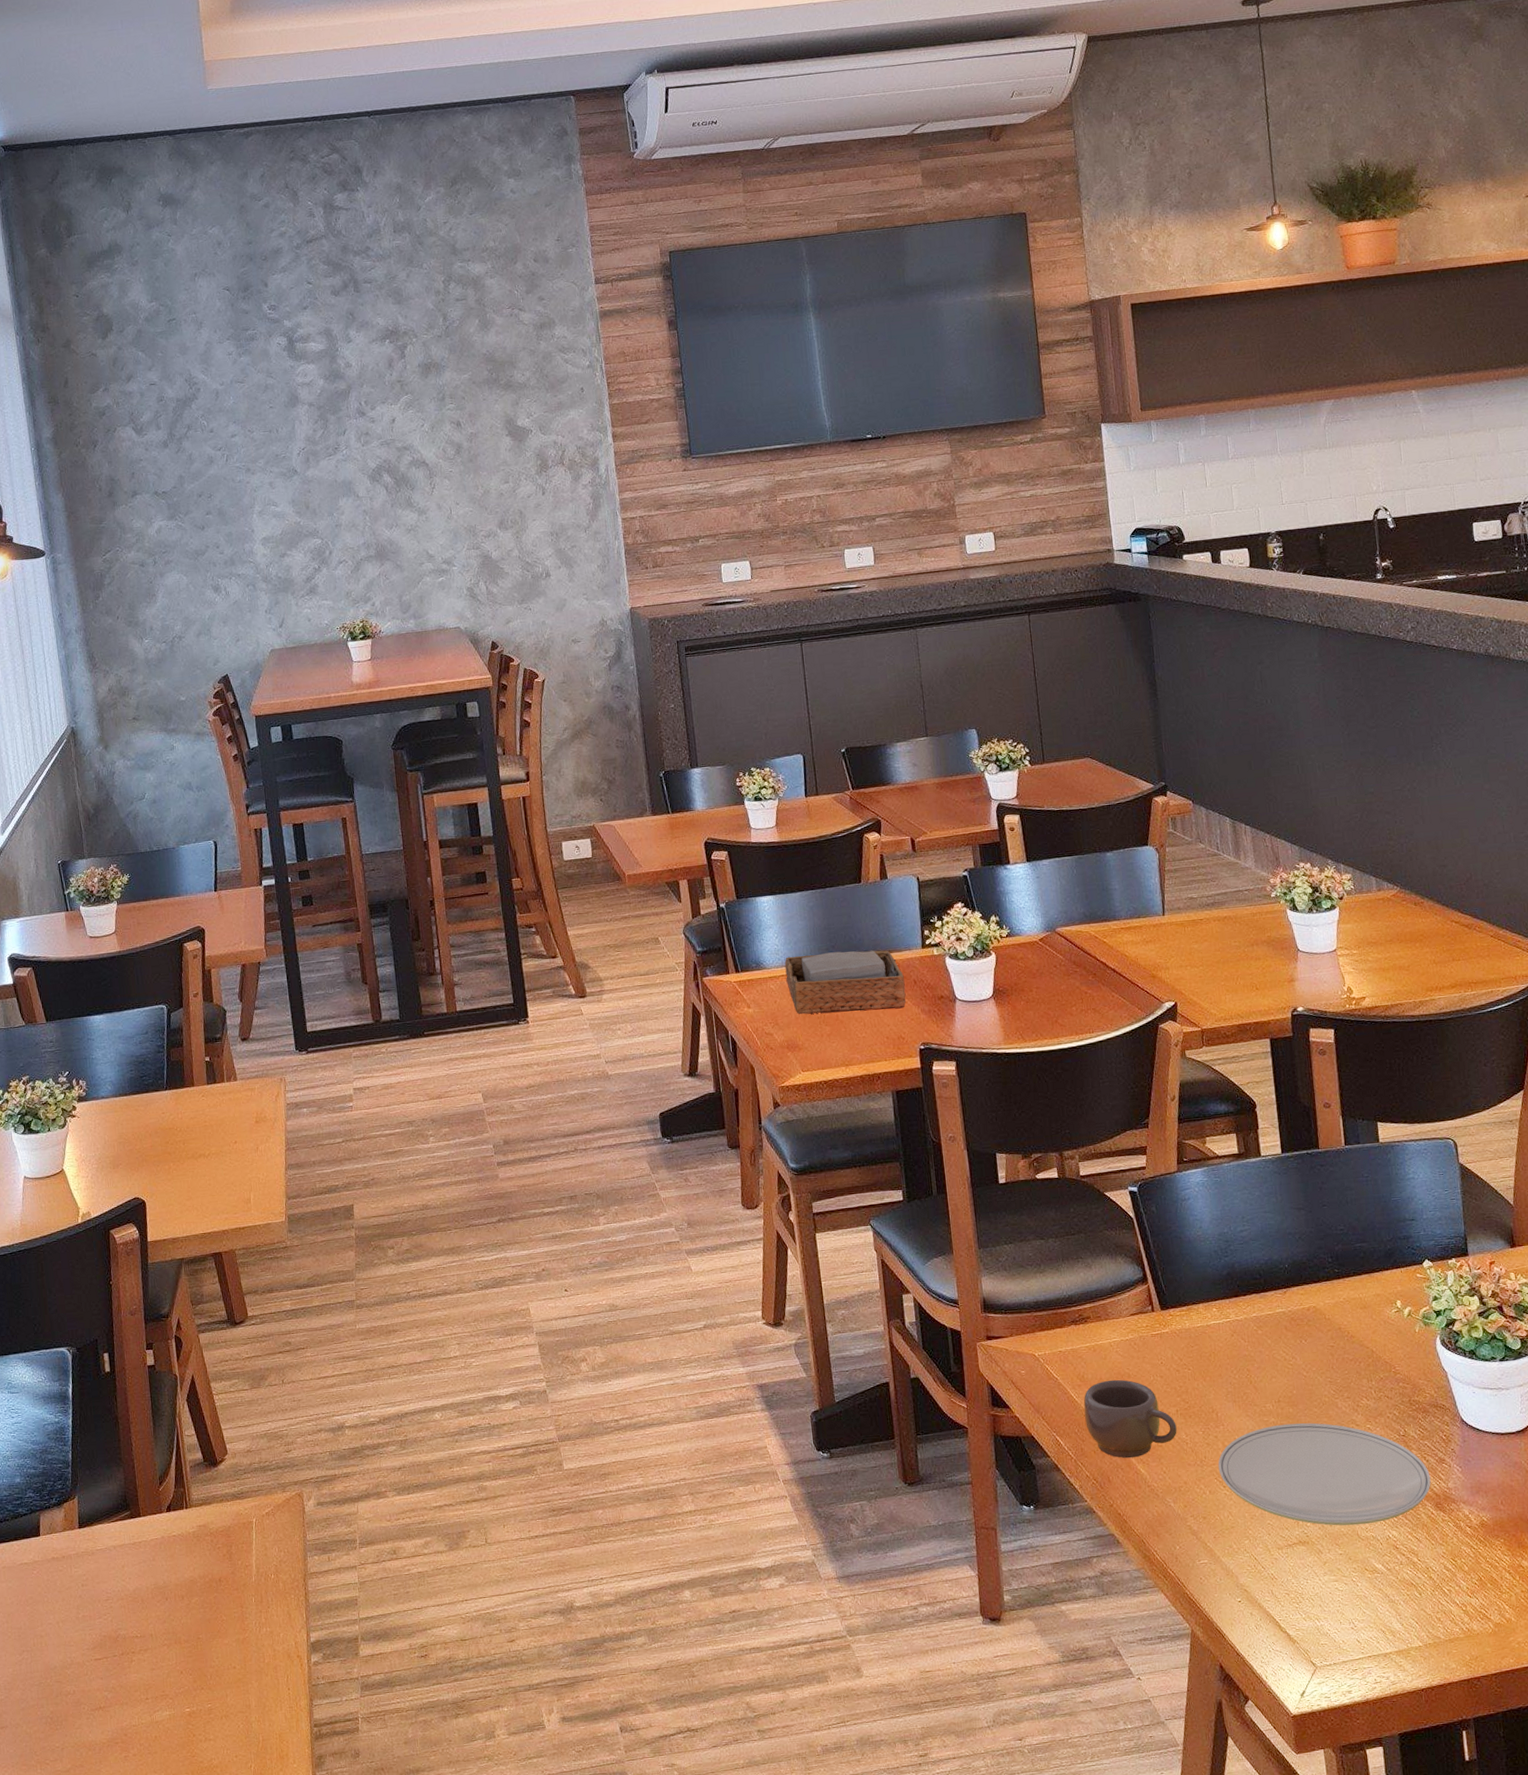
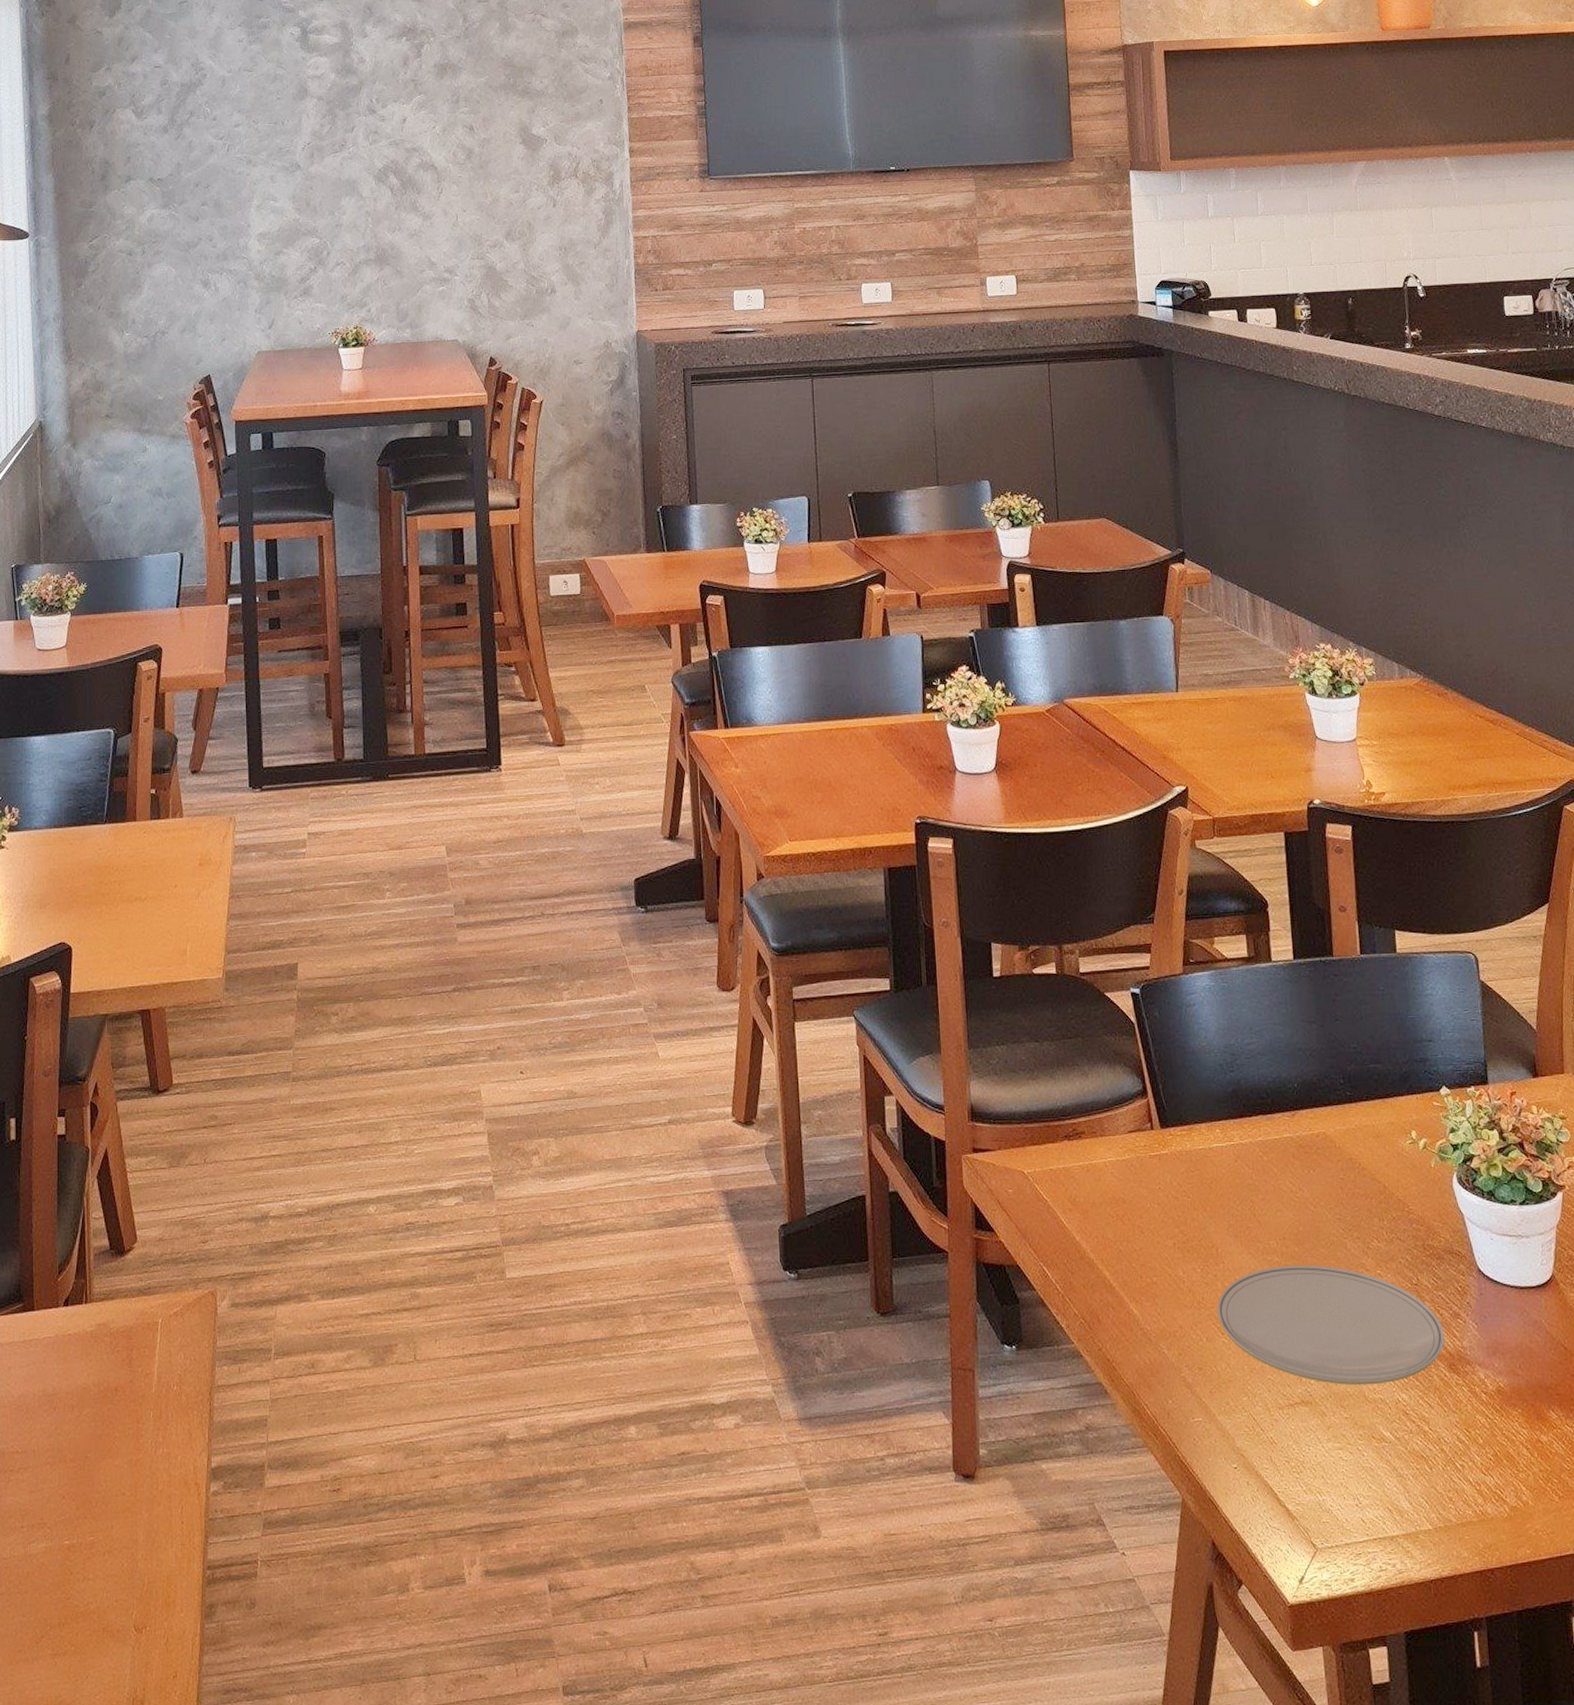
napkin holder: present [784,950,906,1014] -> none [777,711,904,778]
cup: present [1083,1379,1177,1459] -> none [1074,1204,1174,1296]

